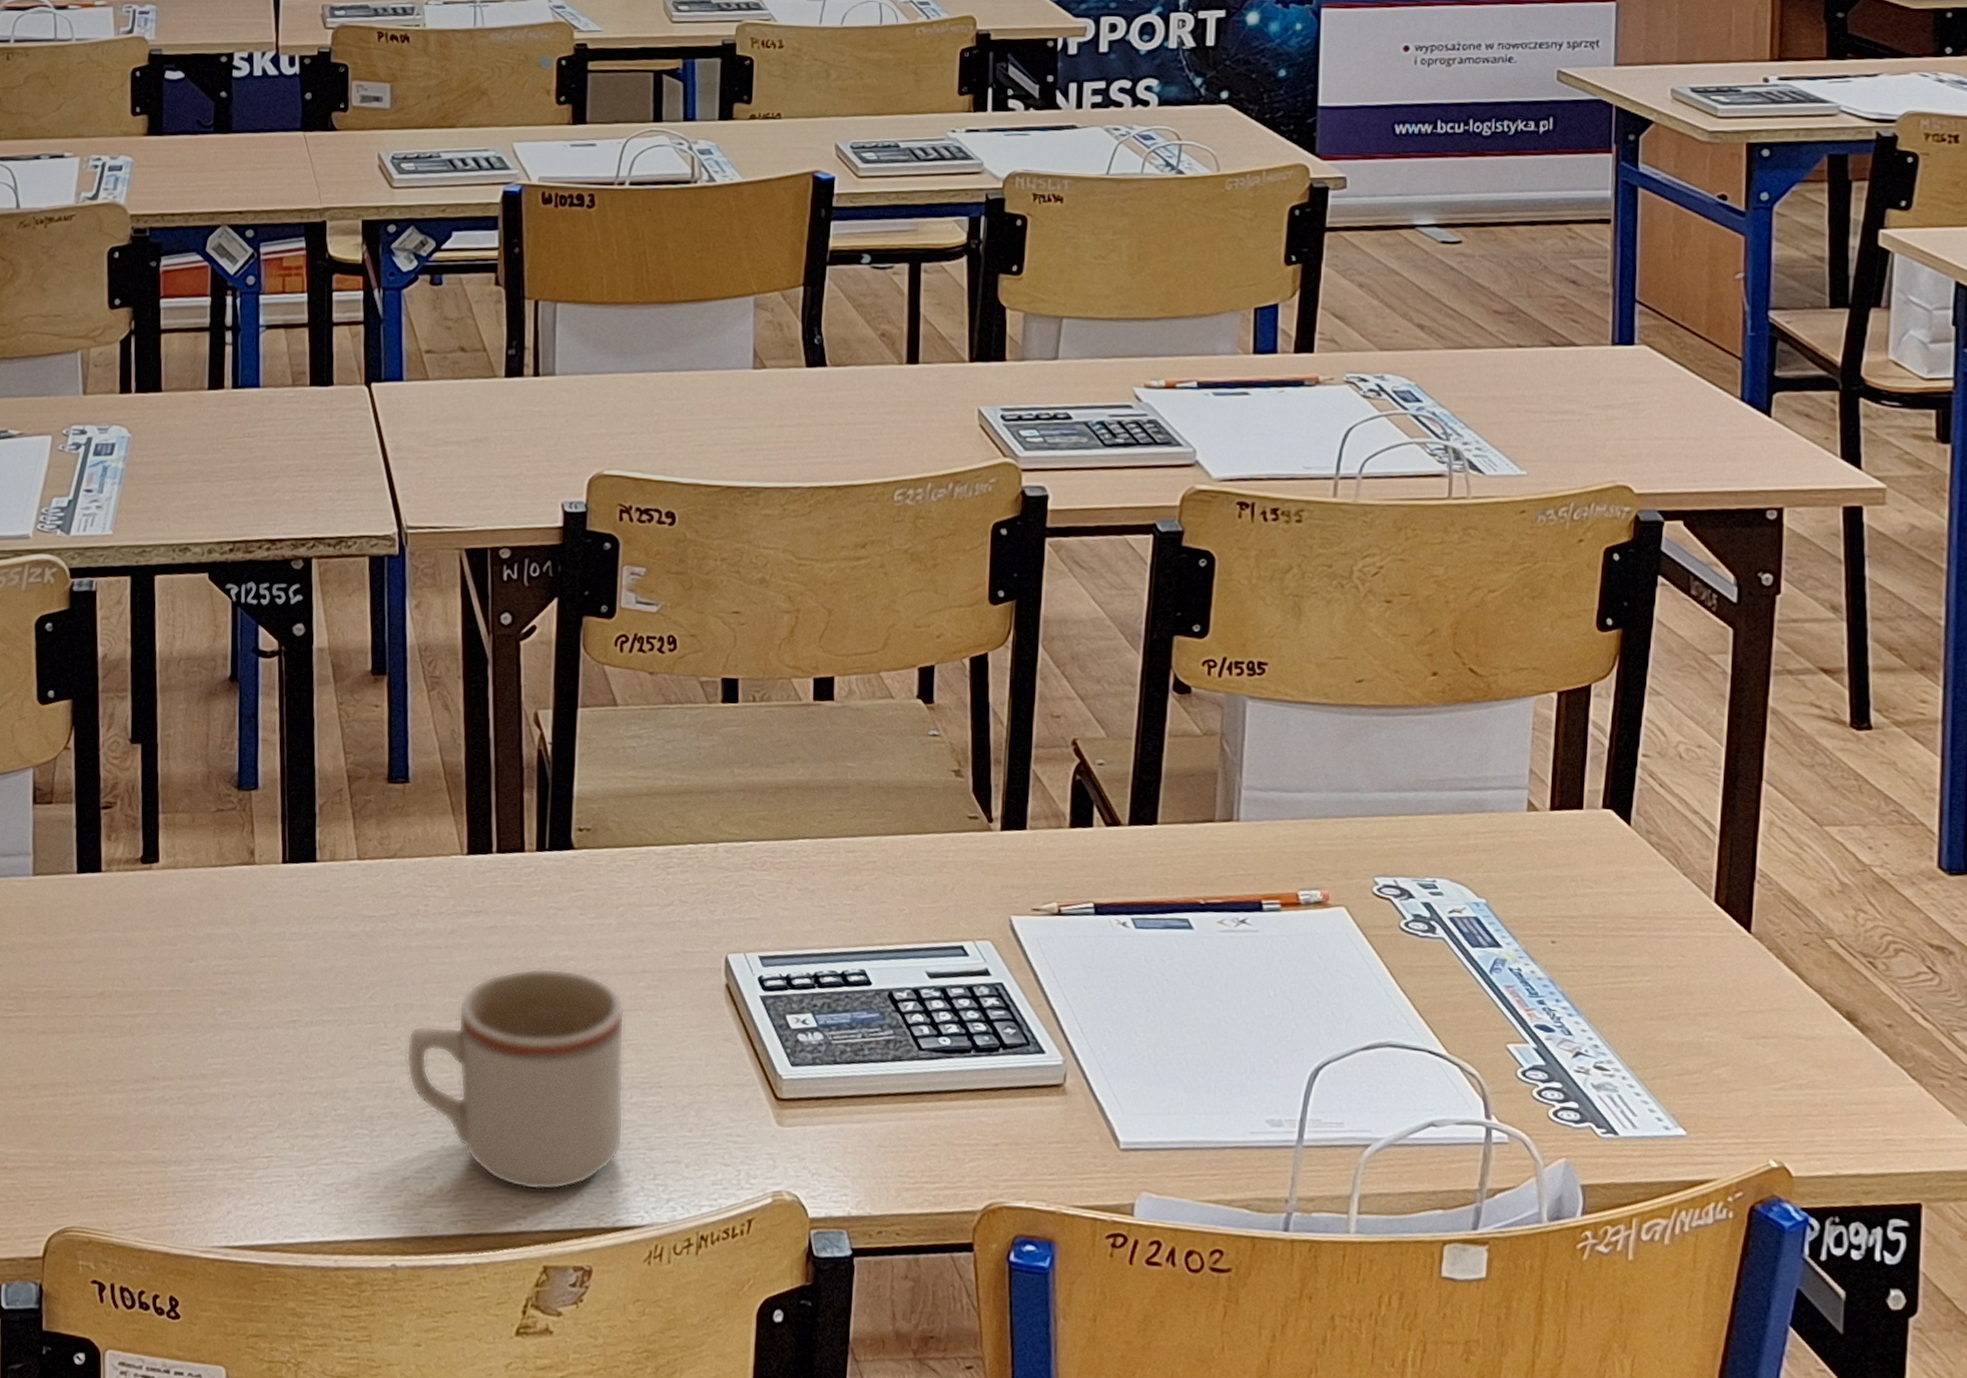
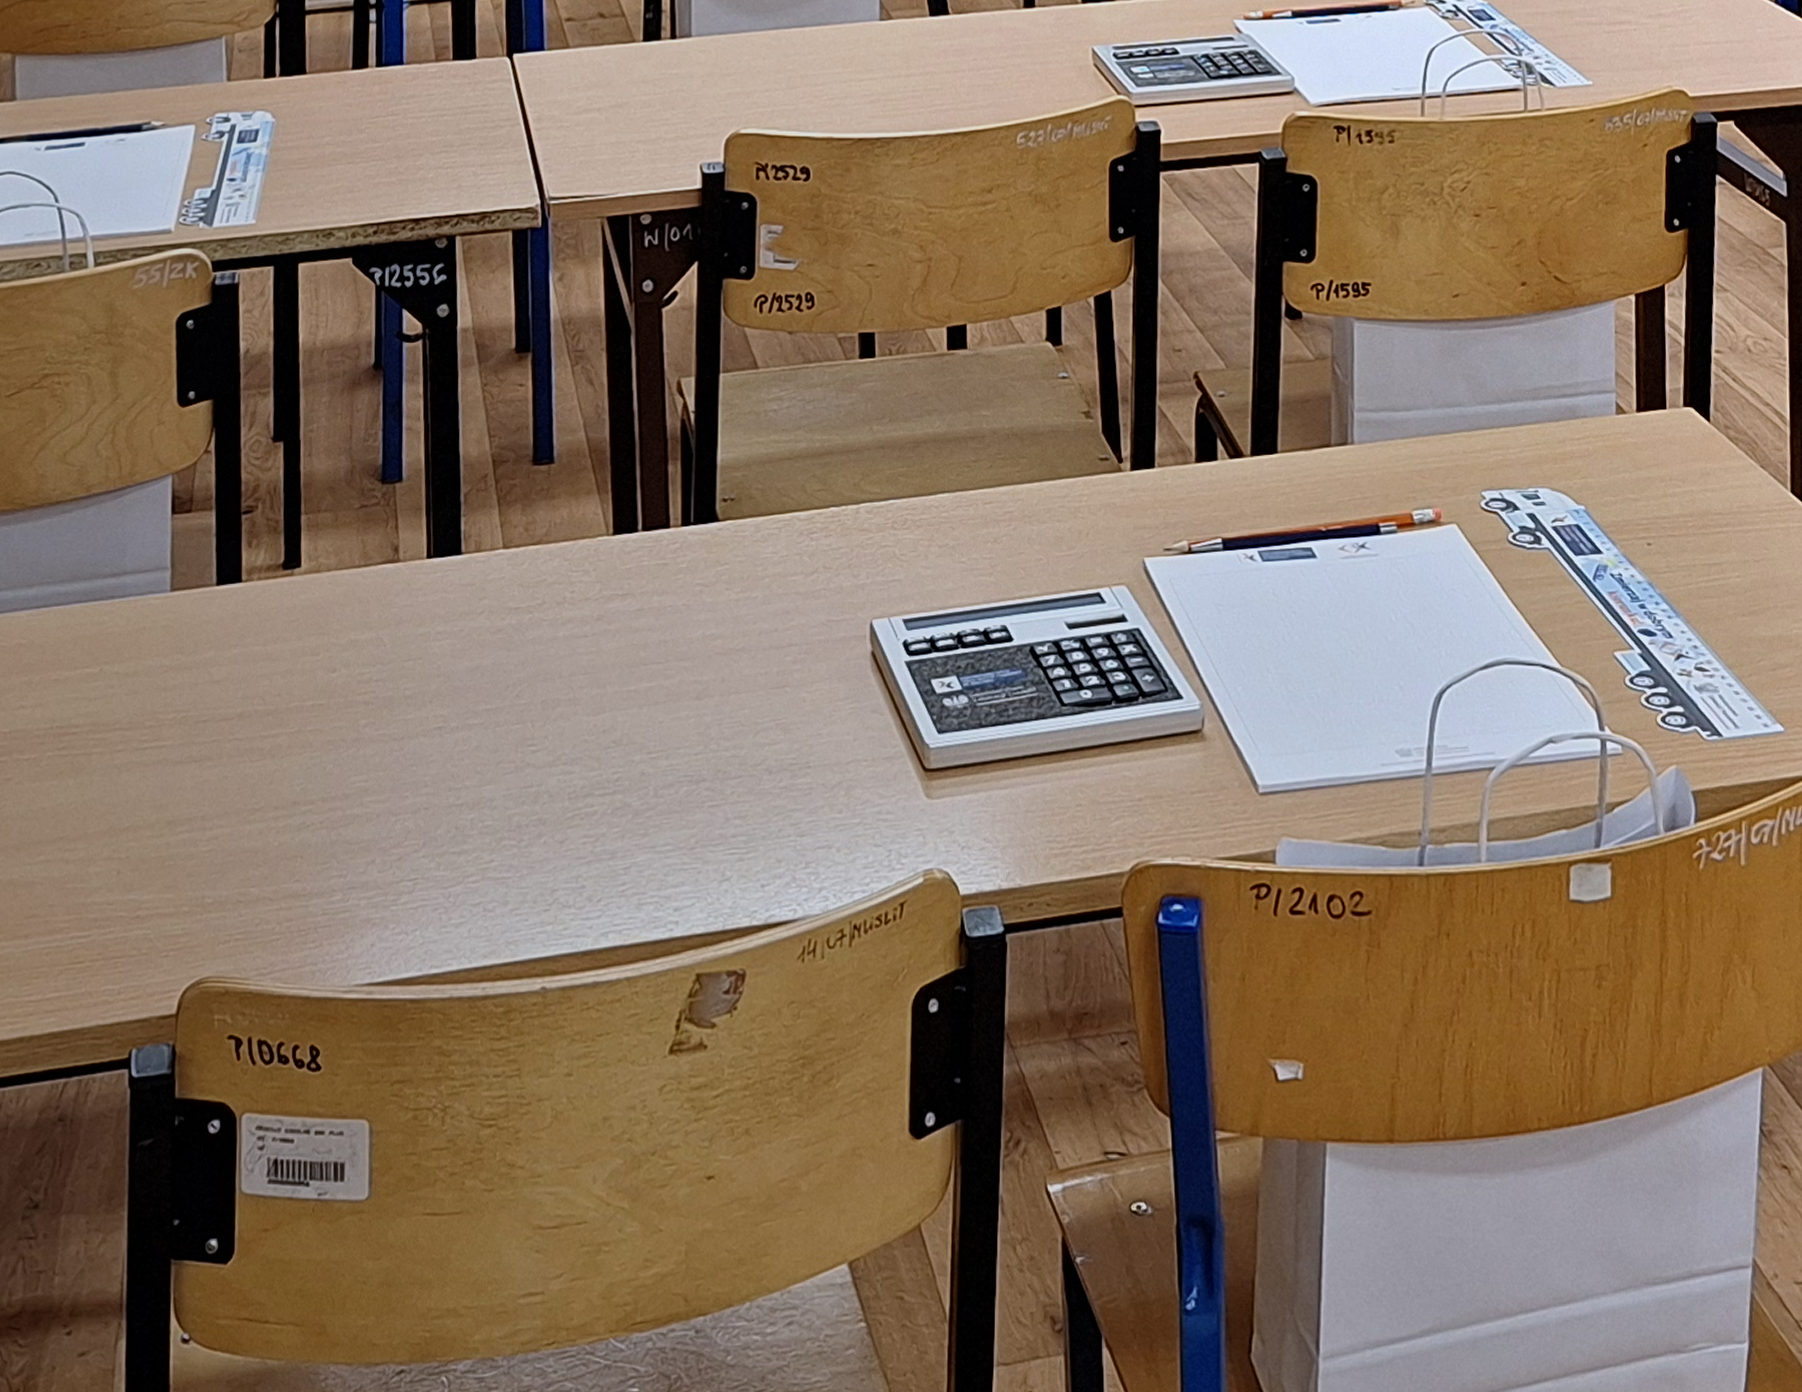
mug: present [406,967,625,1191] -> none [554,649,774,891]

